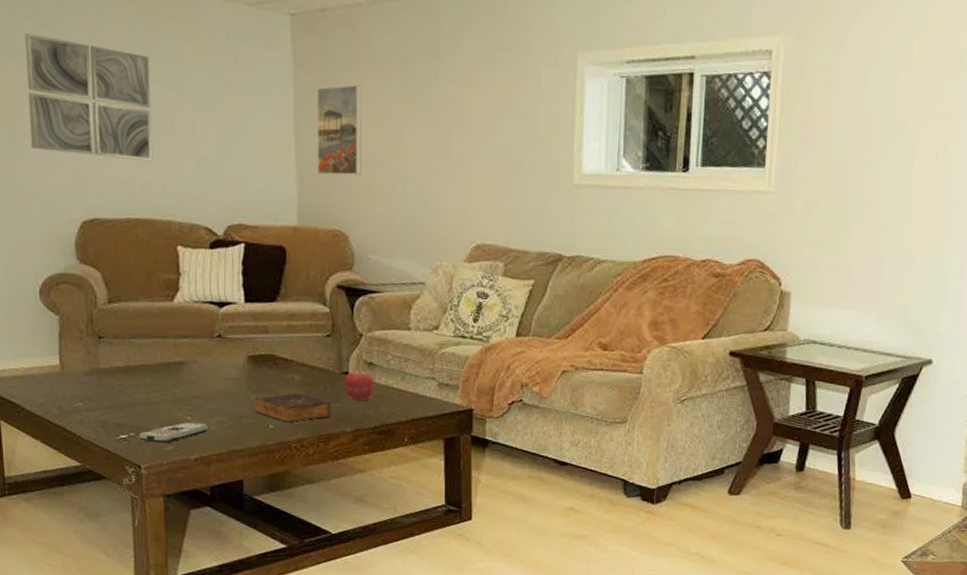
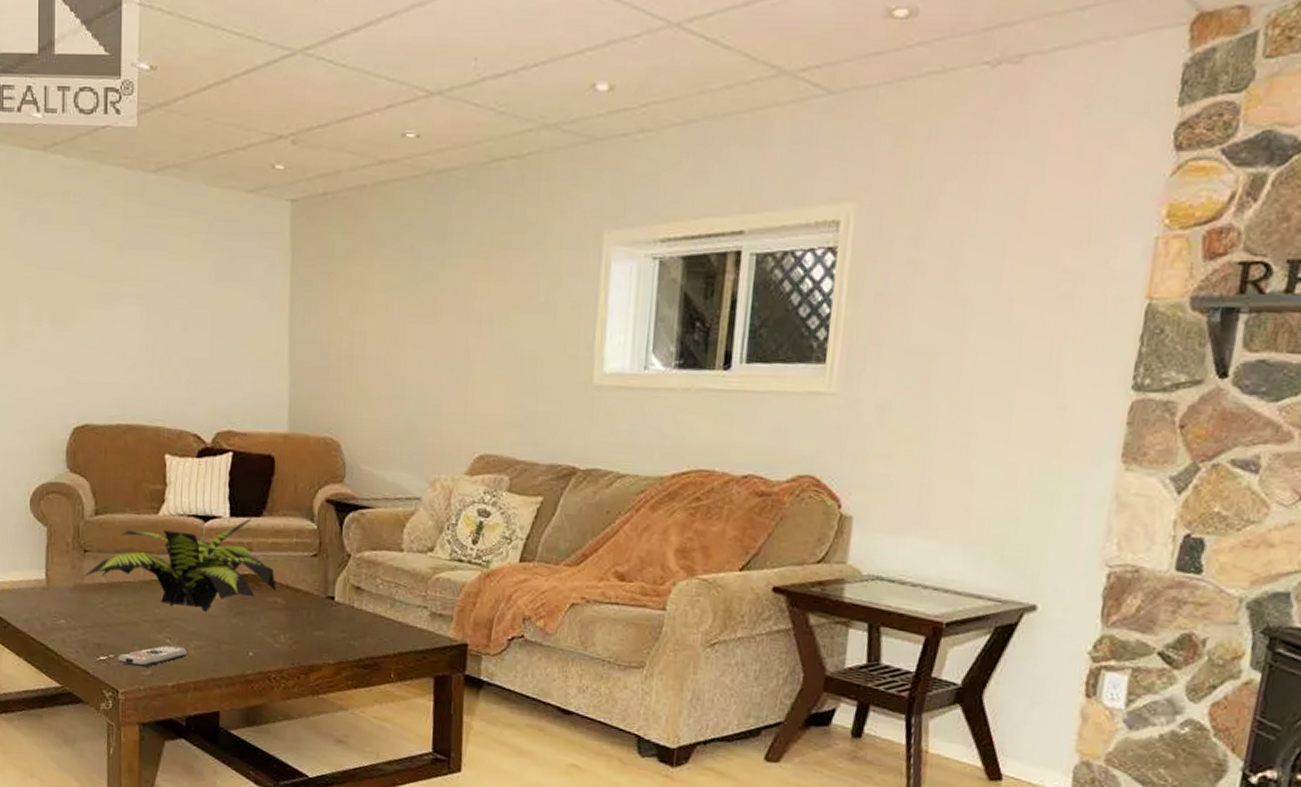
wall art: present [25,33,153,162] -> none [29,231,147,364]
plant: none [100,303,293,390] -> present [84,518,277,612]
book: present [254,392,331,423] -> none [235,617,314,651]
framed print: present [316,85,361,176] -> none [310,276,362,377]
apple: present [344,370,375,401] -> none [329,595,362,630]

